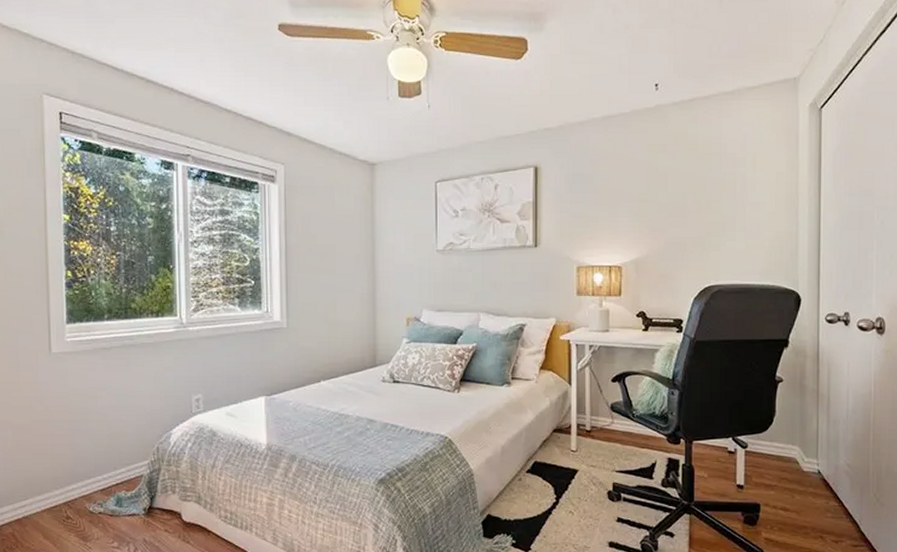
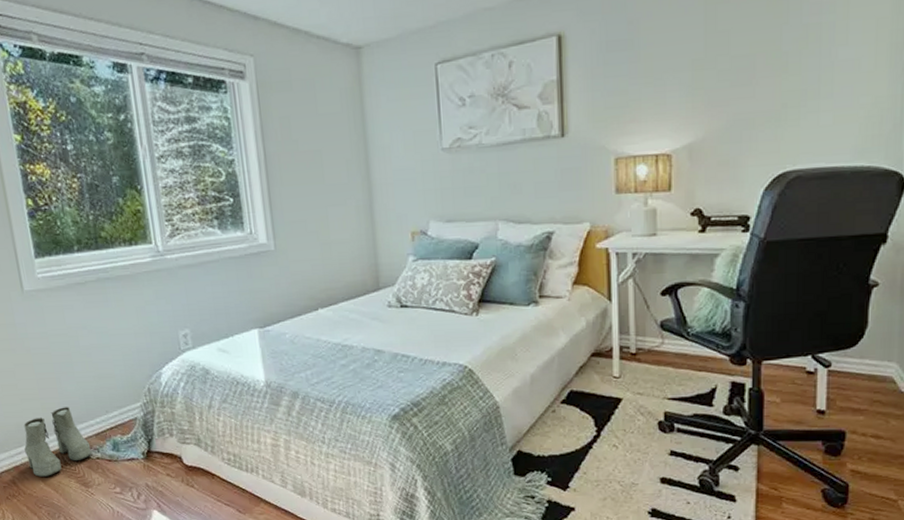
boots: none [29,463,95,530] -> present [24,407,92,477]

